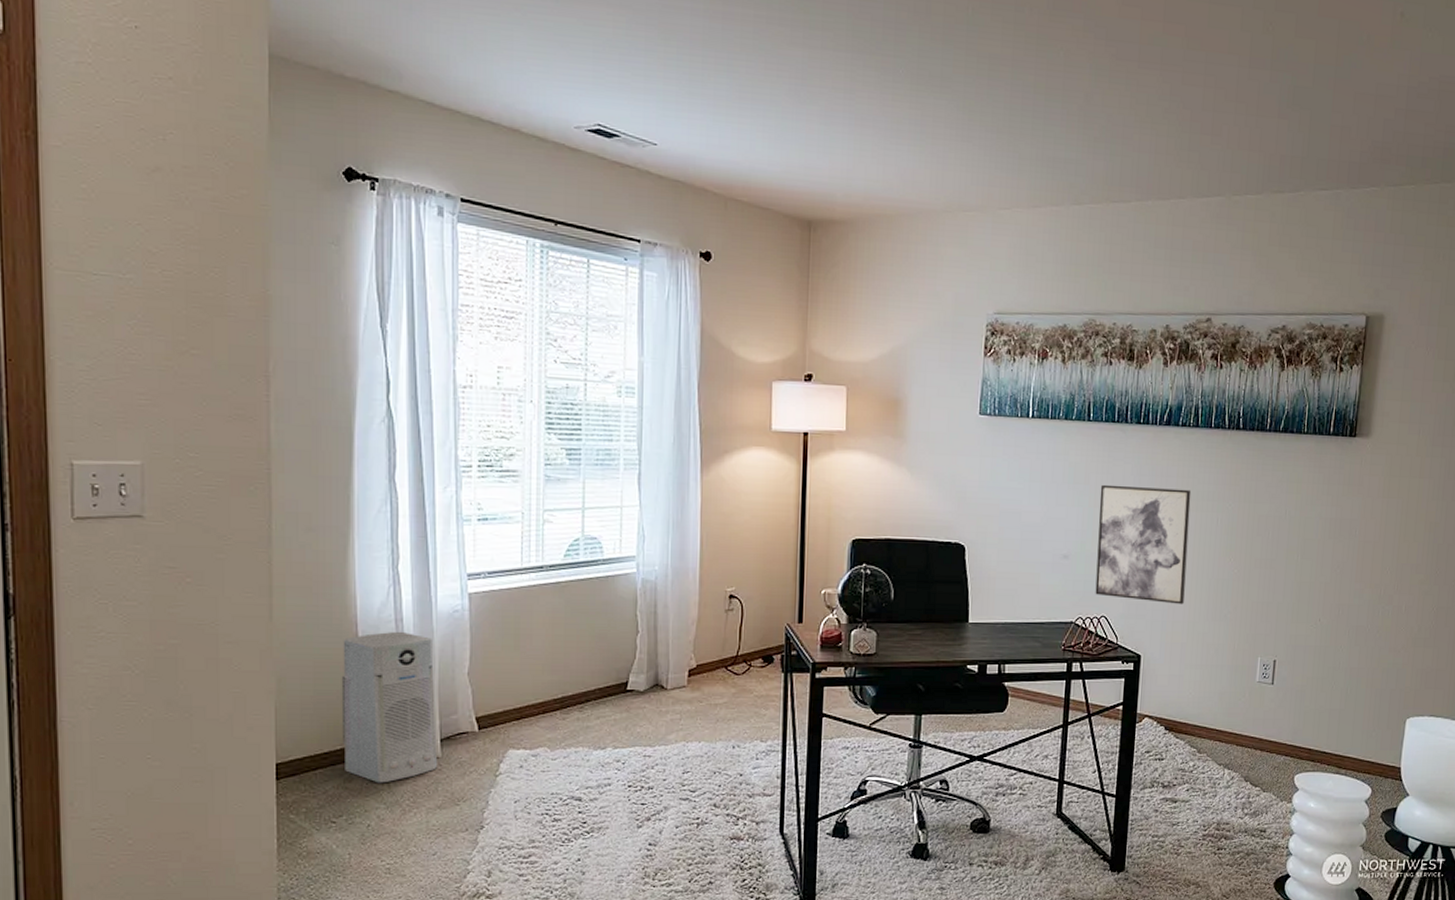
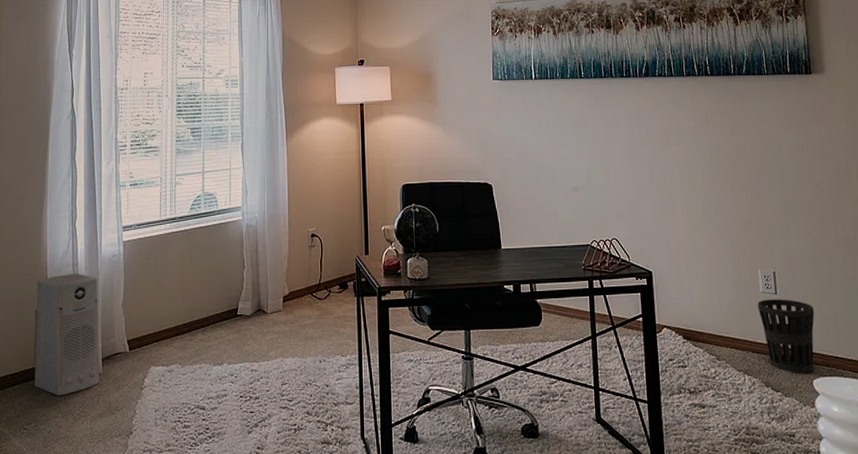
wall art: present [1095,484,1192,605] -> none [597,127,683,226]
wastebasket: none [1250,689,1310,768] -> present [757,299,815,373]

